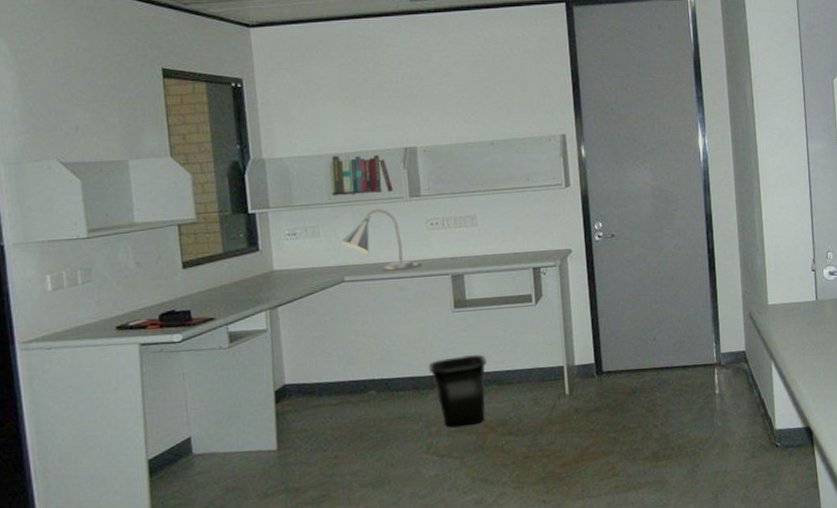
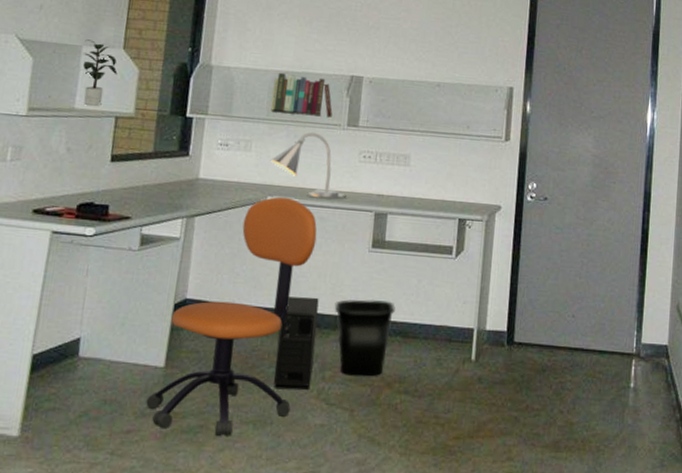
potted plant: none [130,153,170,218] -> present [80,39,118,106]
office chair: none [266,274,404,504] -> present [146,196,317,437]
computer tower: none [380,362,419,451] -> present [273,296,319,391]

